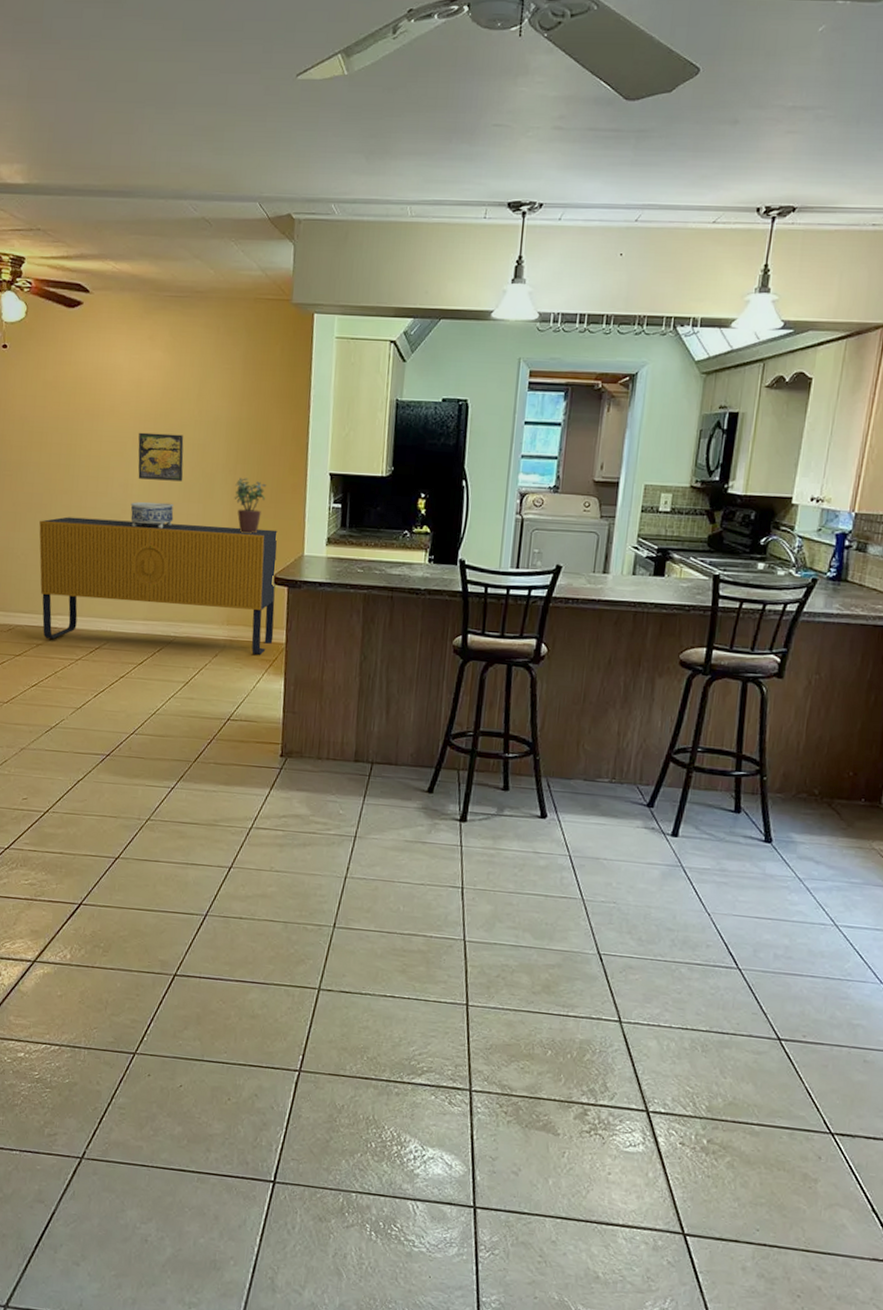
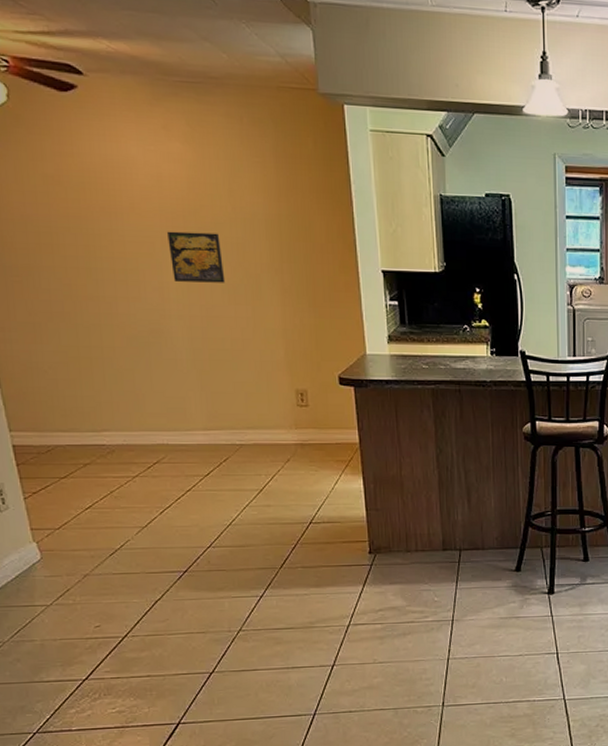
sideboard: present [39,516,278,655] -> none [65,325,346,457]
decorative bowl: present [130,501,174,529] -> none [169,305,221,333]
potted plant: present [234,477,266,534] -> none [284,277,318,335]

